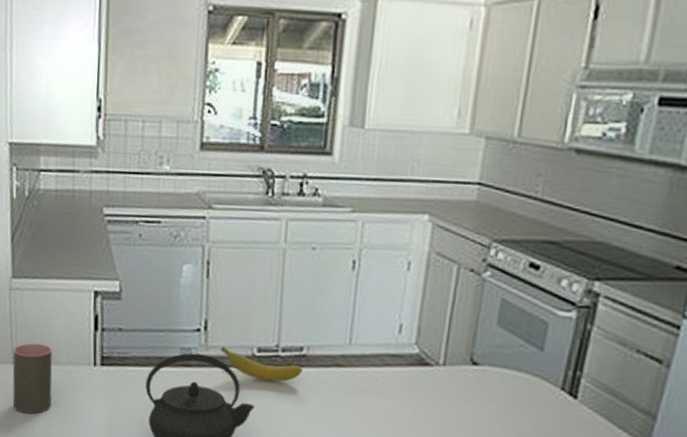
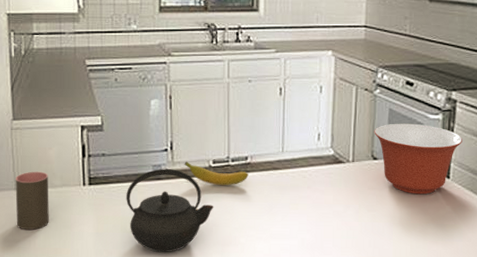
mixing bowl: none [477,318,602,417] -> present [374,123,462,195]

